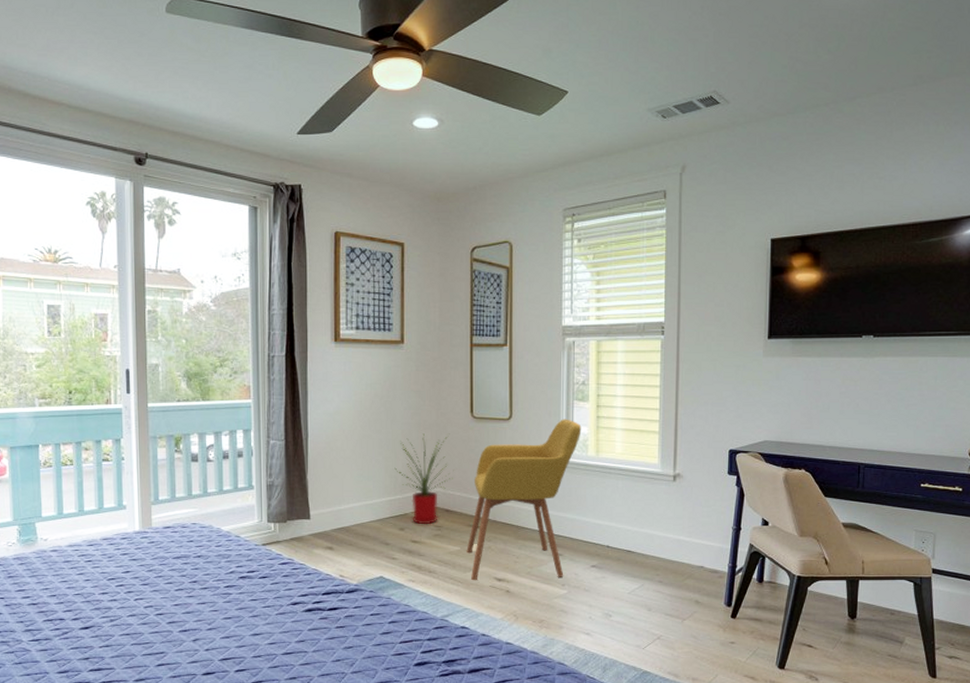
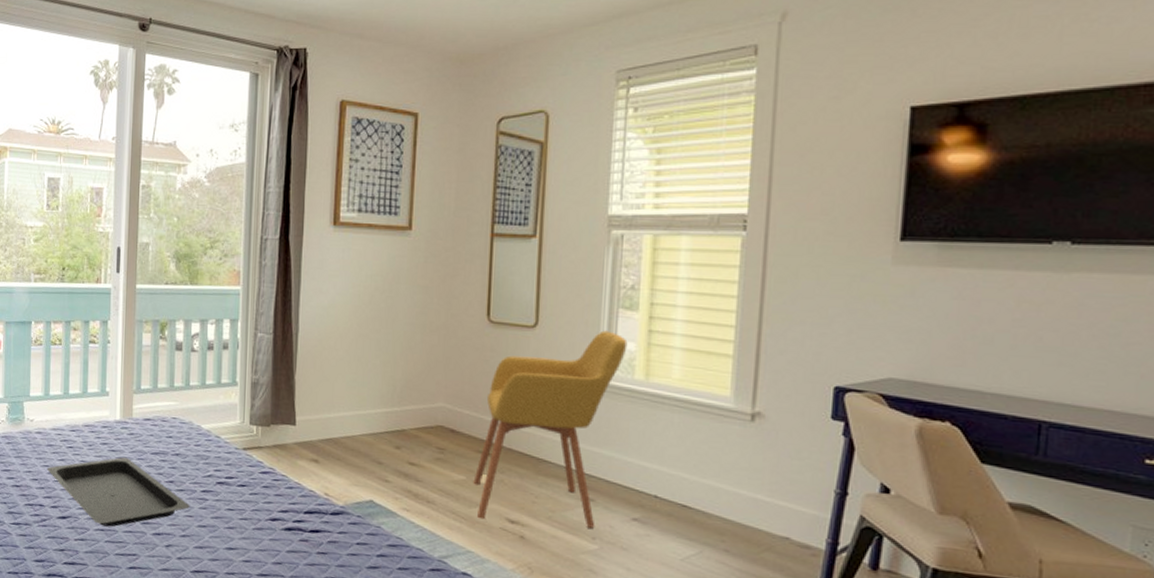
serving tray: none [66,565,214,631] -> present [47,457,190,527]
house plant: present [394,433,453,525] -> none [393,337,461,446]

